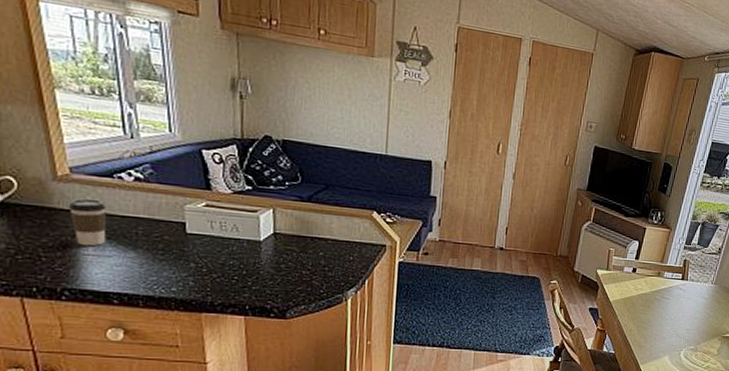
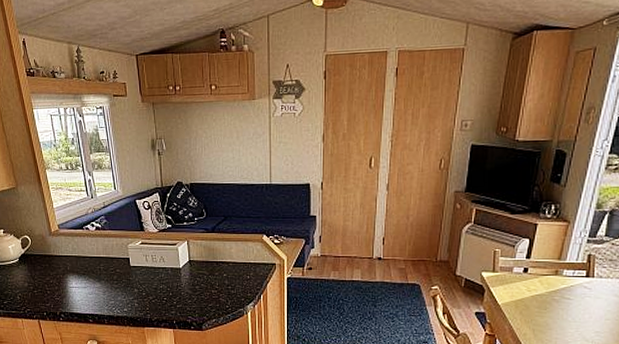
coffee cup: present [68,198,107,247] -> none [59,246,82,281]

